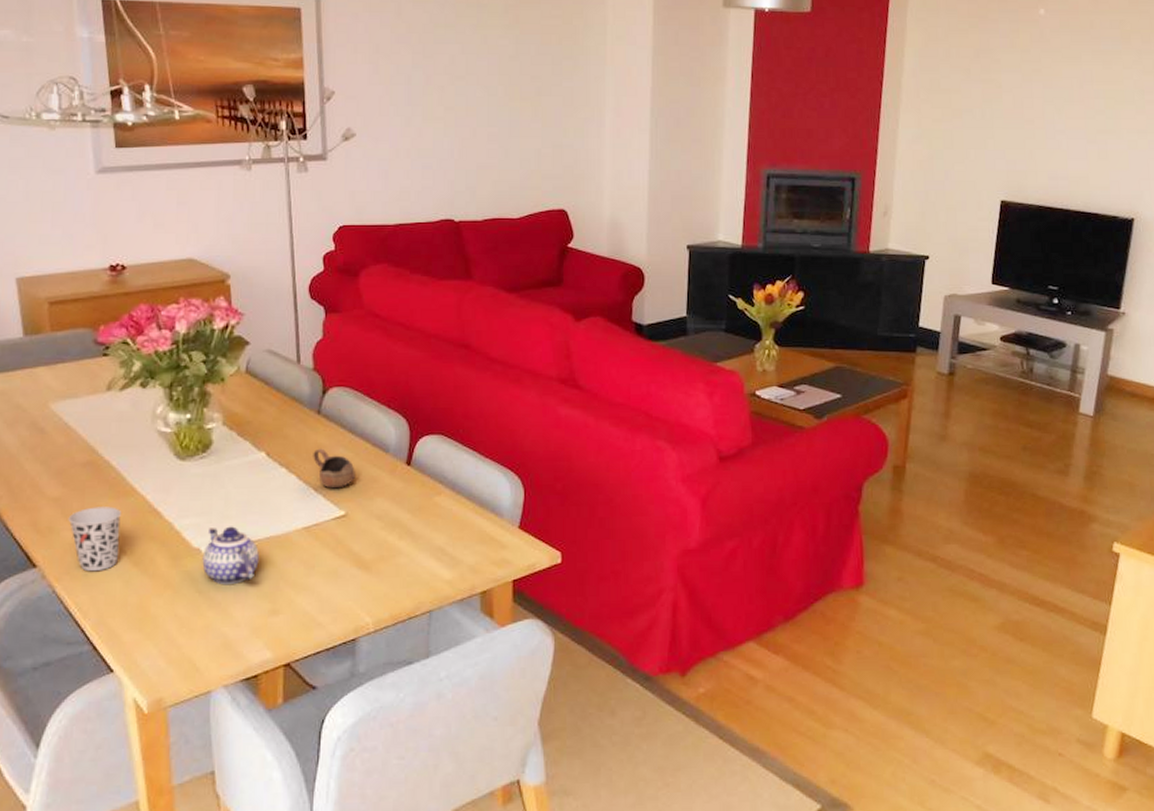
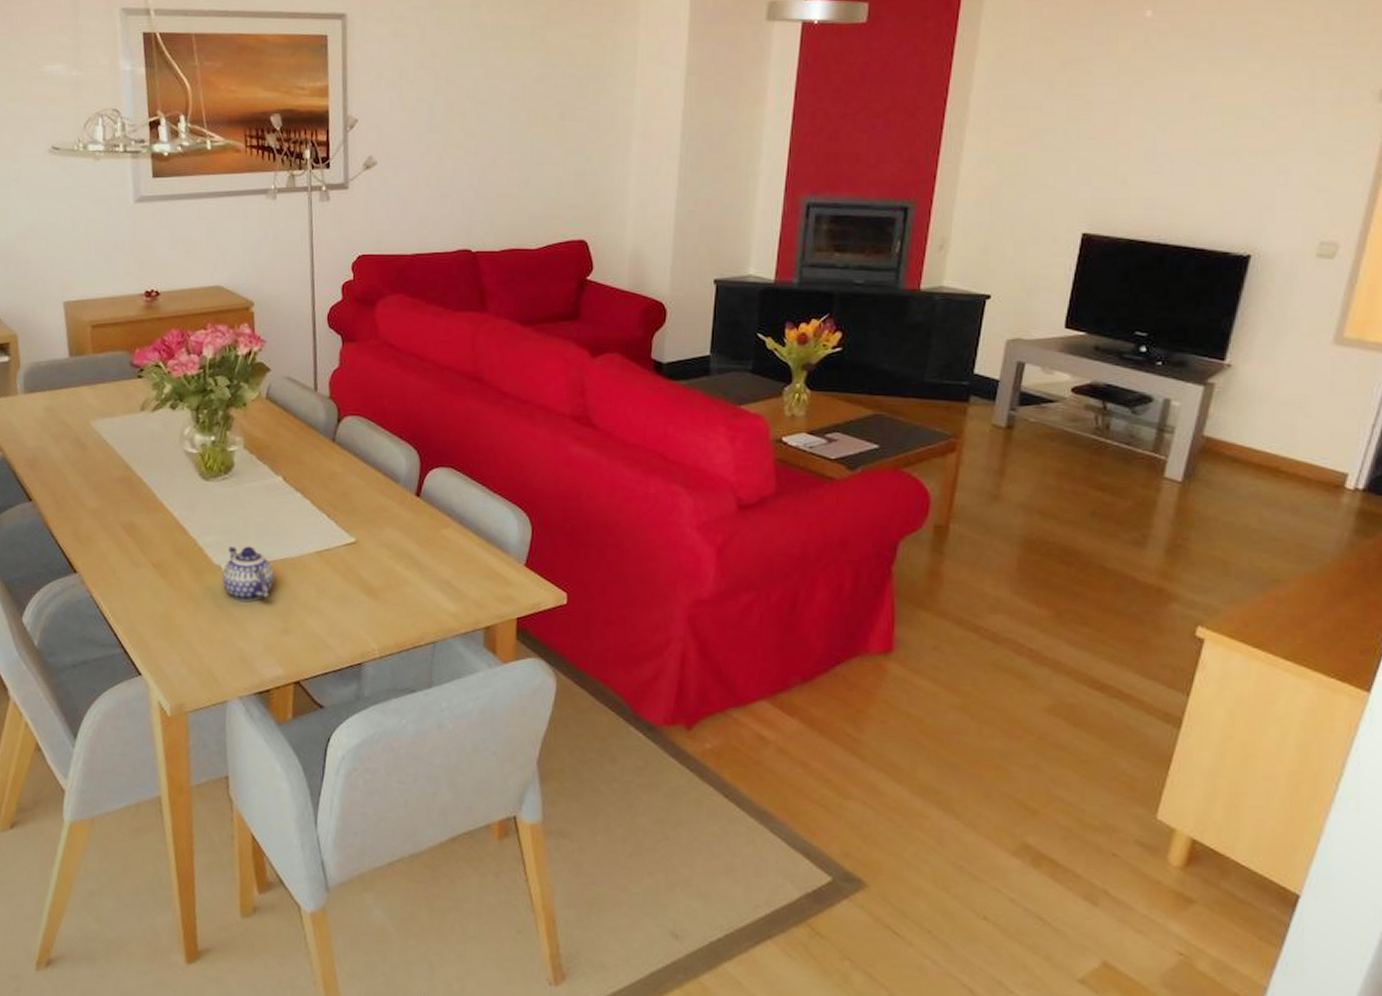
cup: present [68,506,121,572] -> none [104,520,151,581]
cup: present [313,448,355,489] -> none [326,475,366,516]

